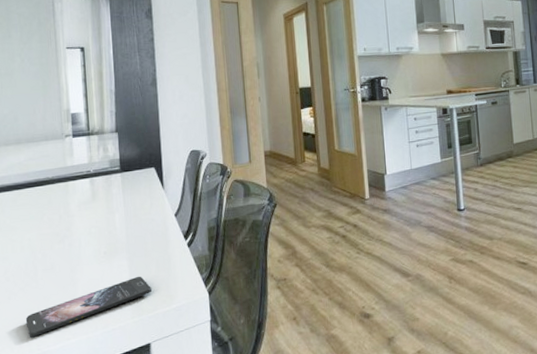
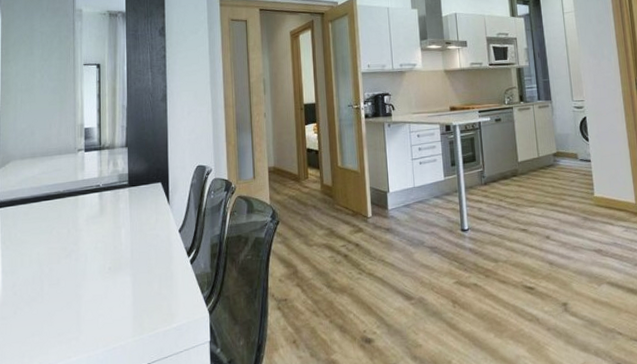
smartphone: present [25,276,153,338] -> none [29,293,154,355]

